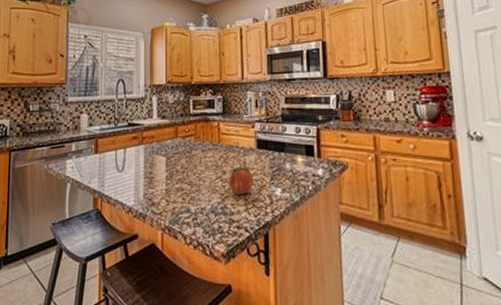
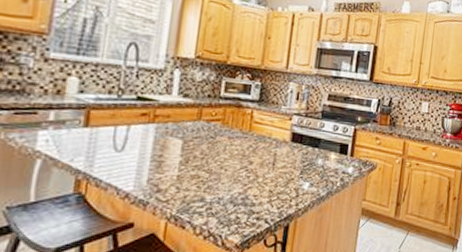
fruit: present [228,164,254,194] -> none [255,155,284,186]

